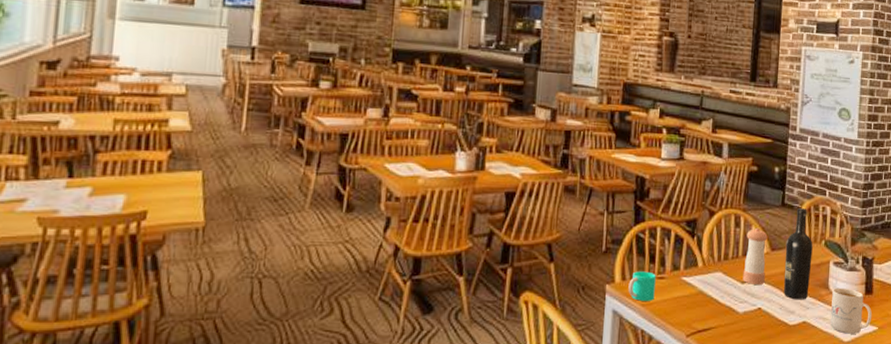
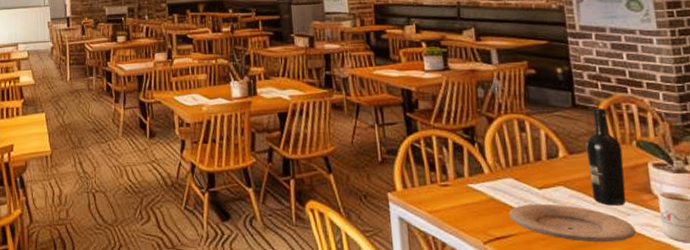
cup: present [628,271,656,301] -> none [411,179,441,208]
plate: none [713,297,811,335] -> present [509,203,636,243]
pepper shaker: present [742,227,768,284] -> none [535,131,567,190]

